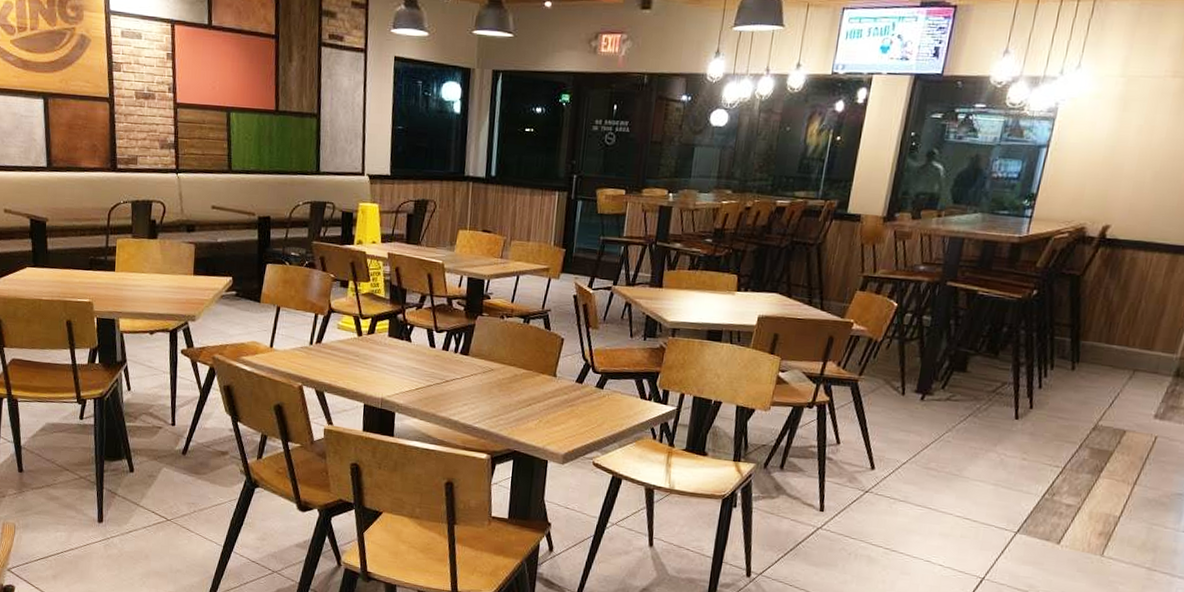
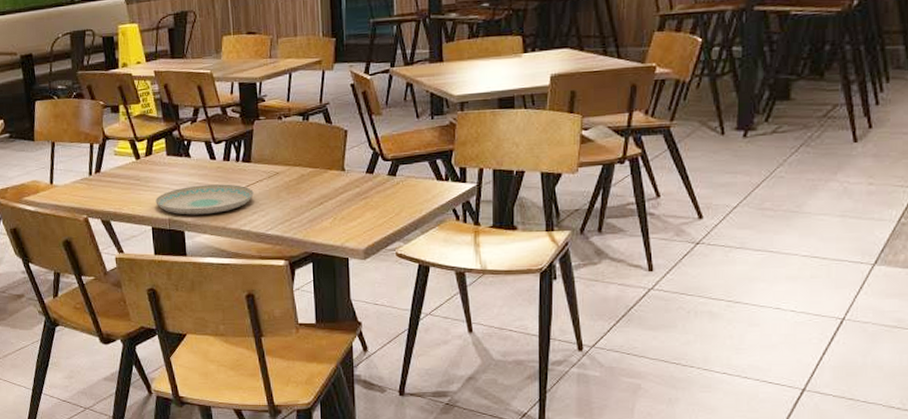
plate: none [371,370,467,400] -> present [155,184,254,215]

